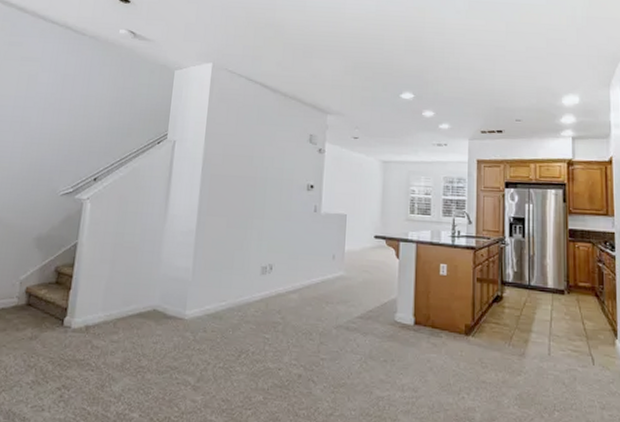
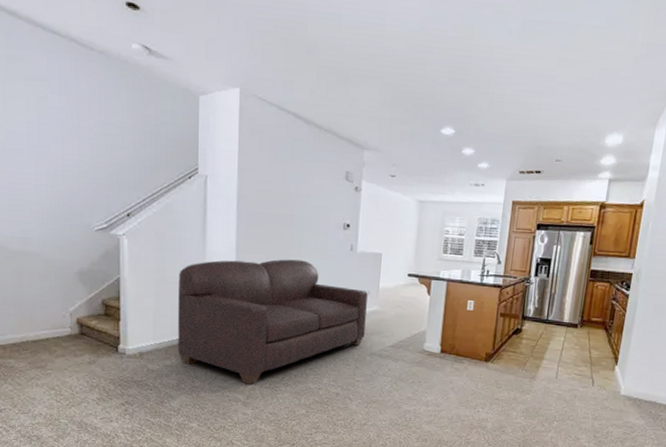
sofa: none [127,221,332,365] -> present [178,259,368,385]

